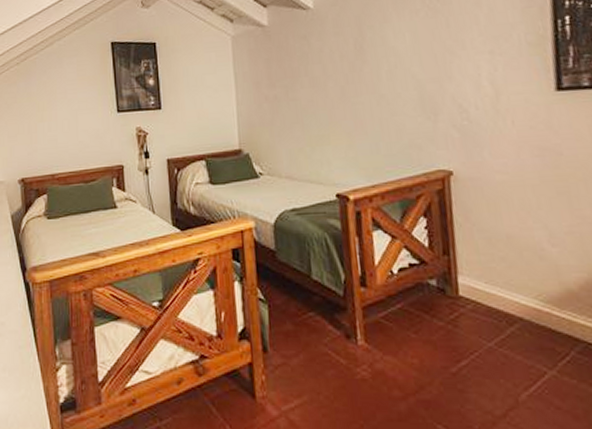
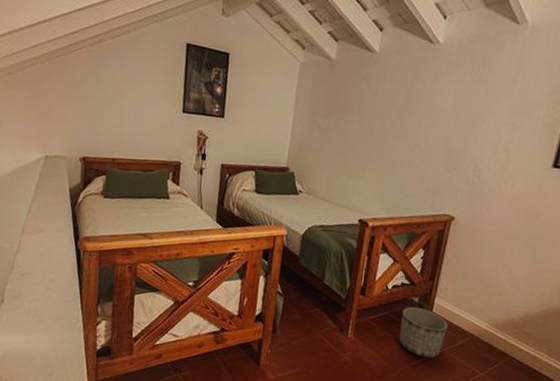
planter: none [420,292,486,359] -> present [399,306,448,359]

